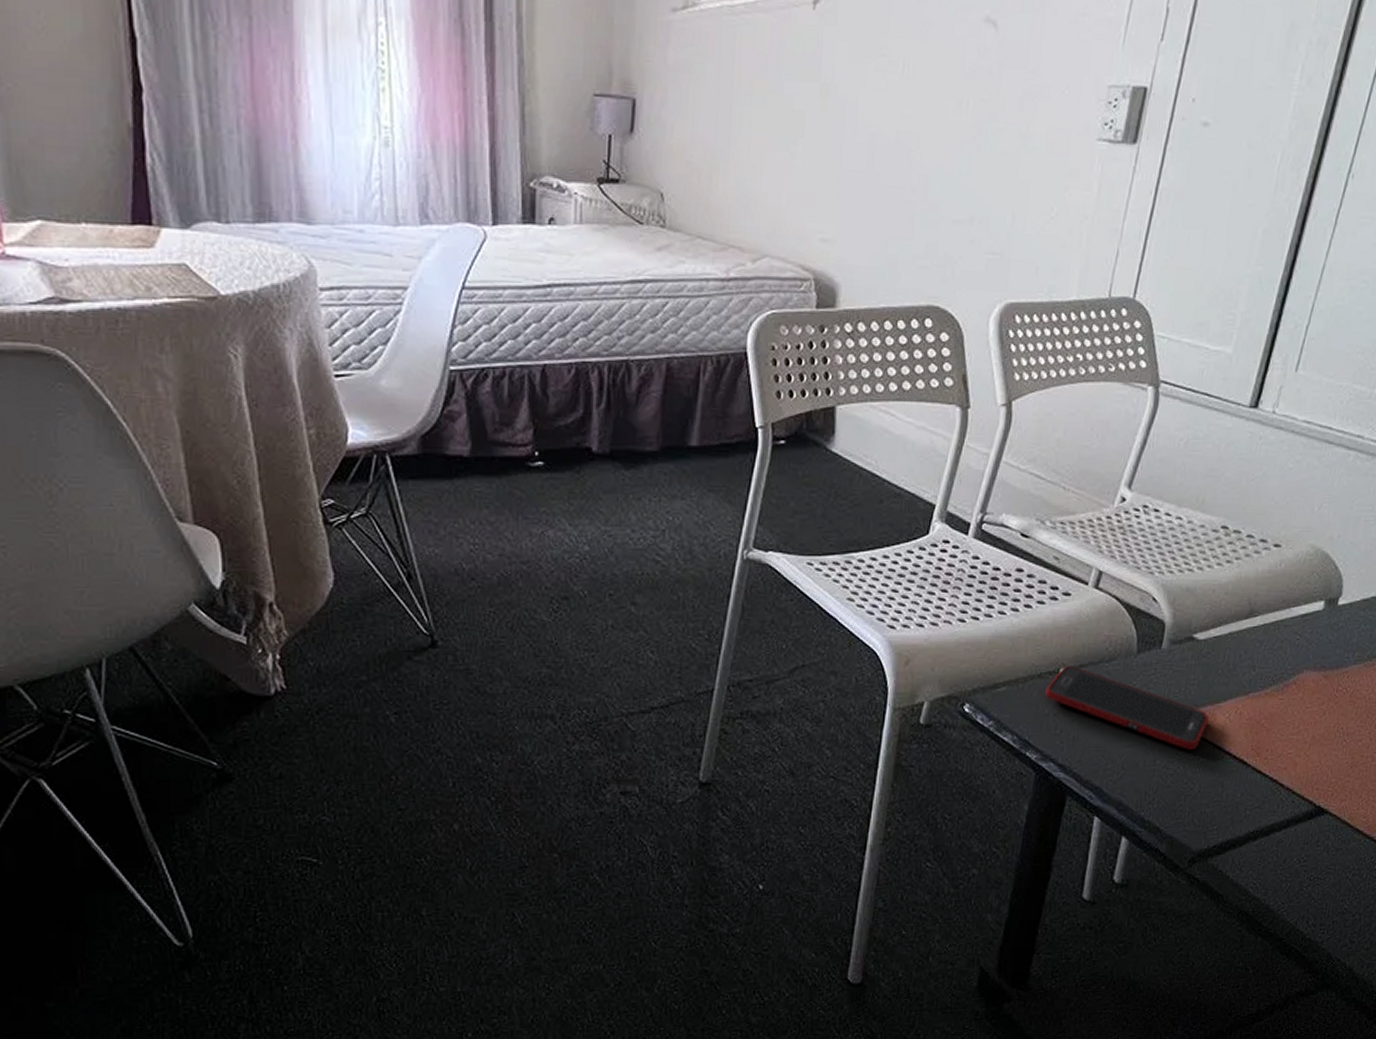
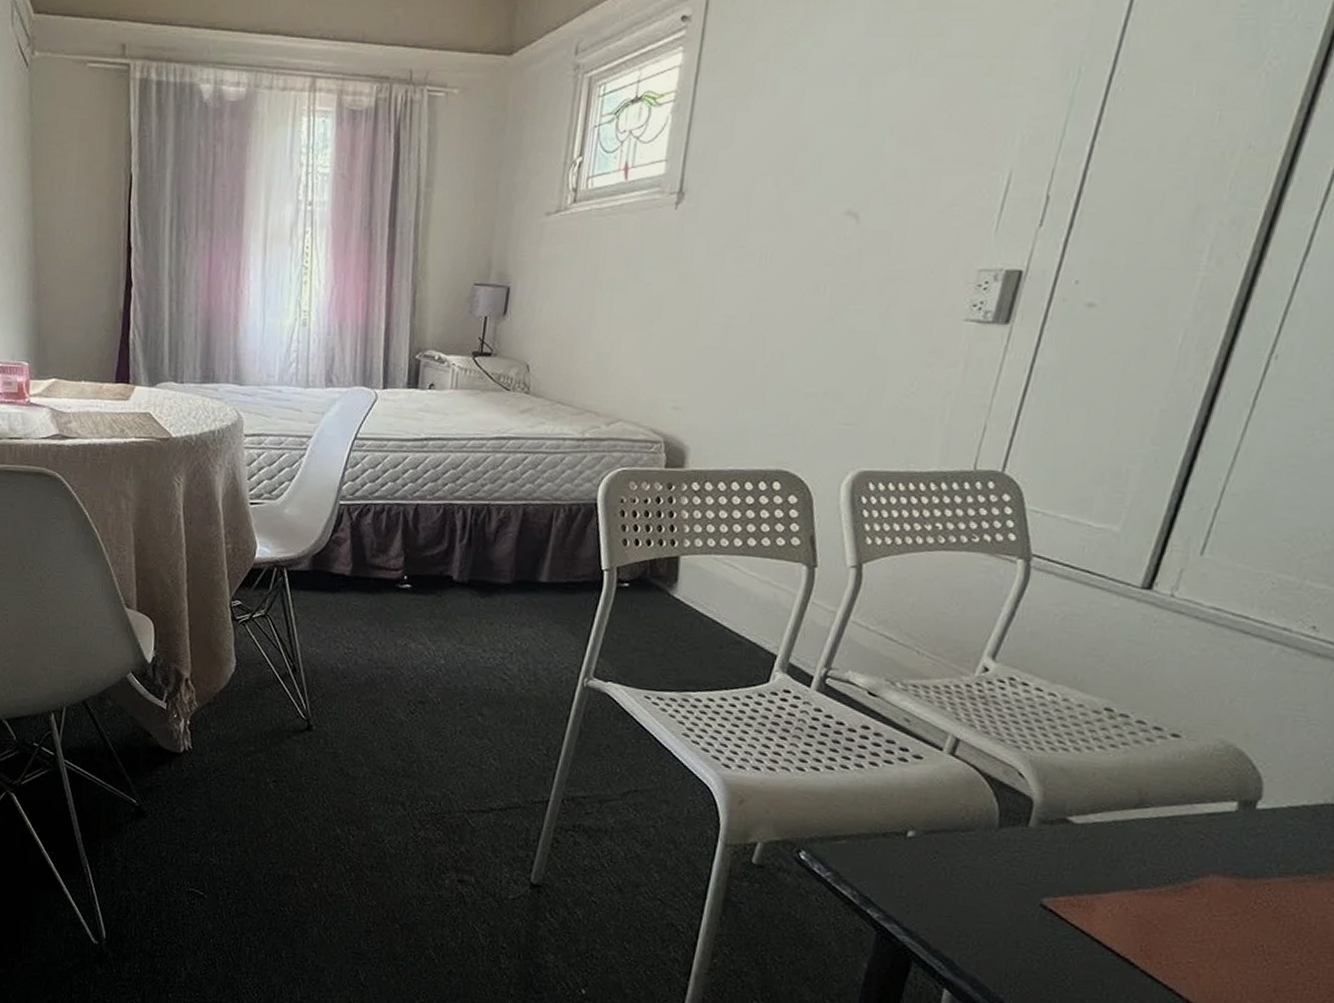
cell phone: present [1045,665,1209,750] -> none [890,828,1086,939]

